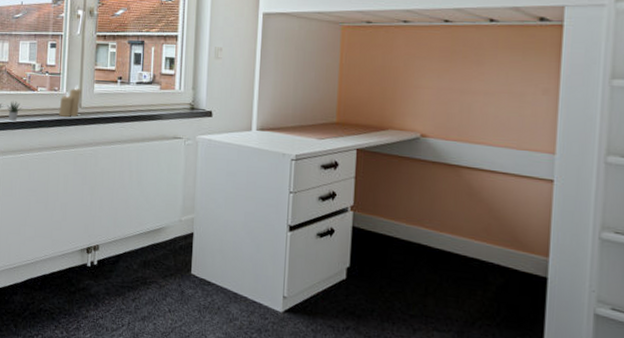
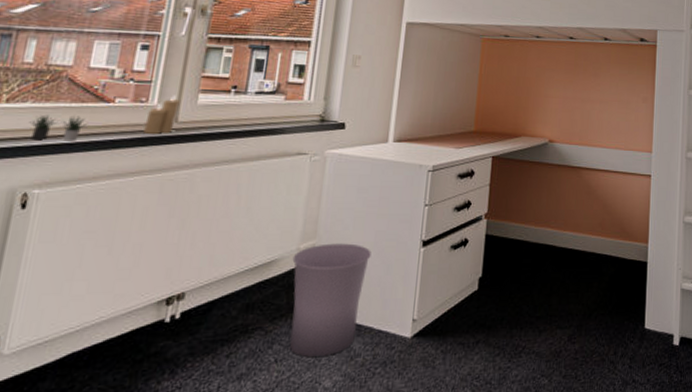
waste bin: none [176,218,242,315] -> present [289,243,371,358]

